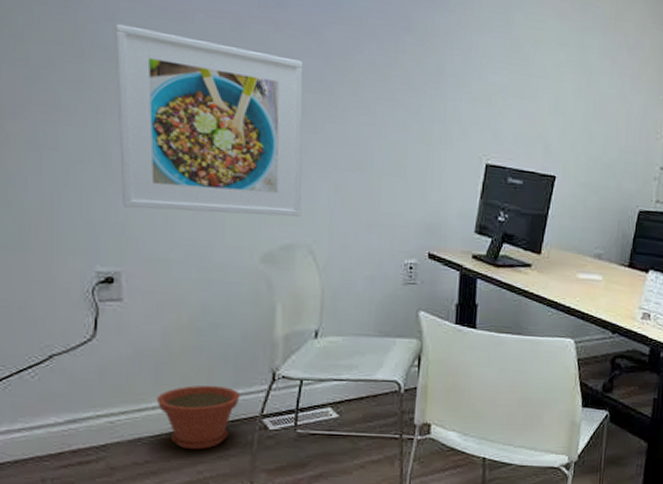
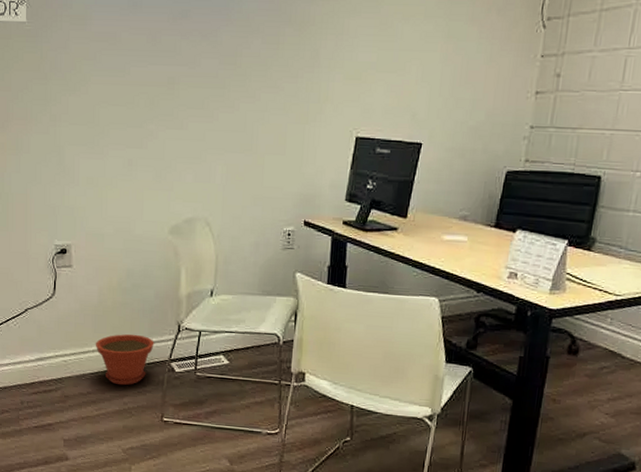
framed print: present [115,23,304,217] -> none [67,49,202,195]

